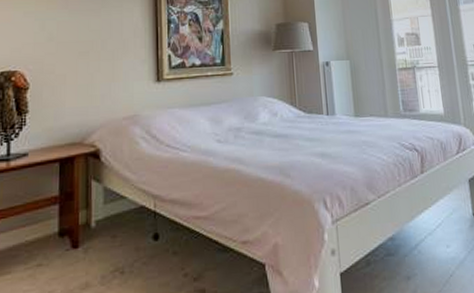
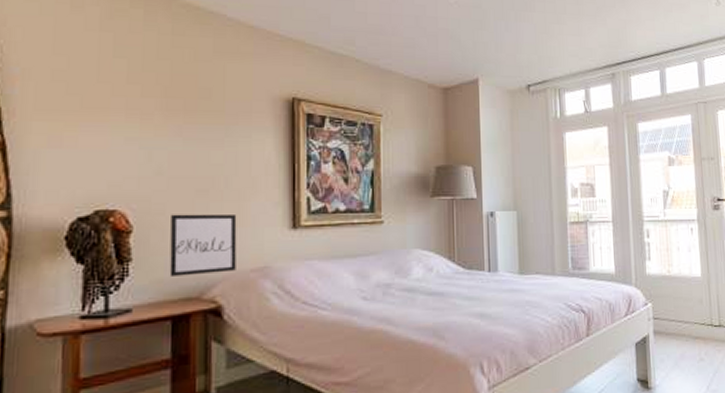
wall art: none [58,71,112,125] -> present [169,213,237,276]

